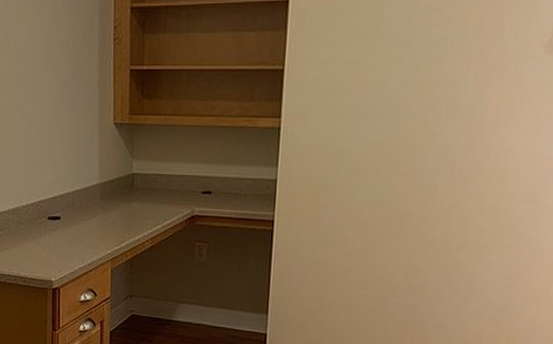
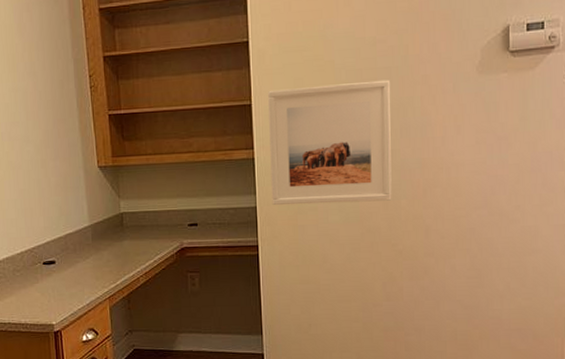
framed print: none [294,53,443,186] -> present [268,79,392,205]

